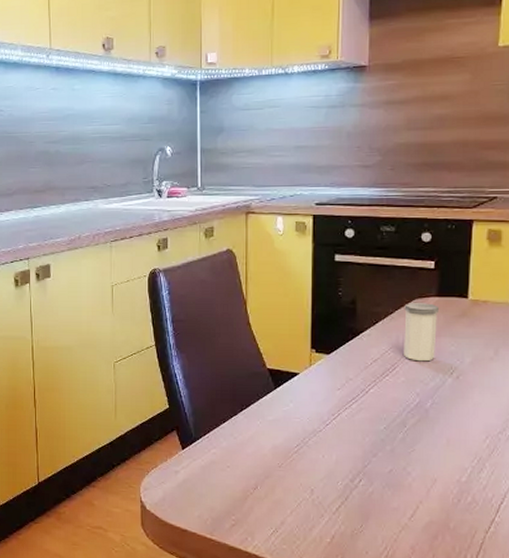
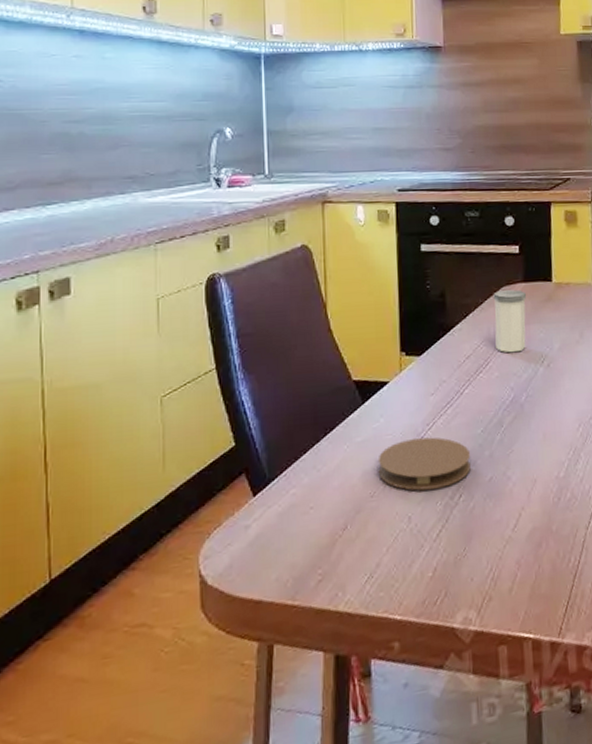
coaster: none [286,425,371,471] -> present [377,437,471,491]

